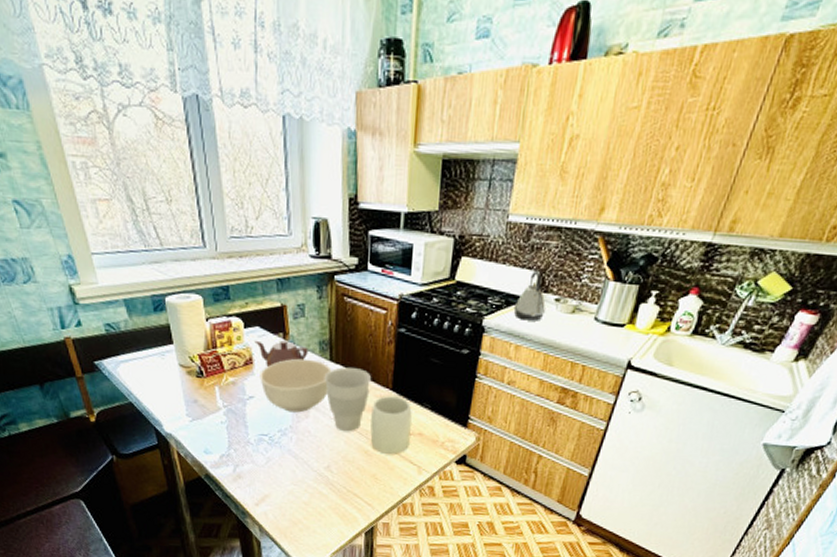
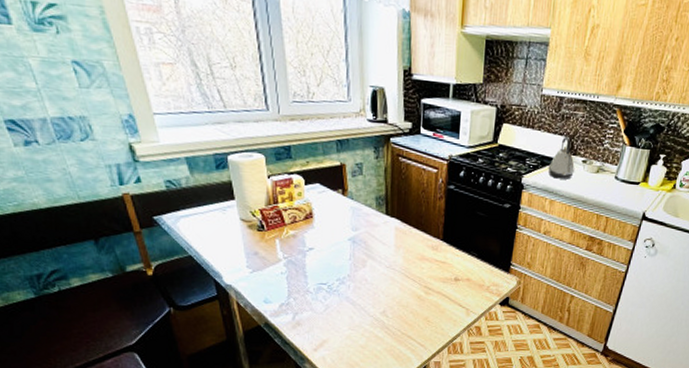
teapot: present [254,340,309,368] -> none [315,196,366,222]
bowl: present [260,358,332,413] -> none [319,212,388,263]
cup: present [324,367,371,432] -> none [380,220,423,279]
mug: present [370,396,412,454] -> none [423,246,461,298]

